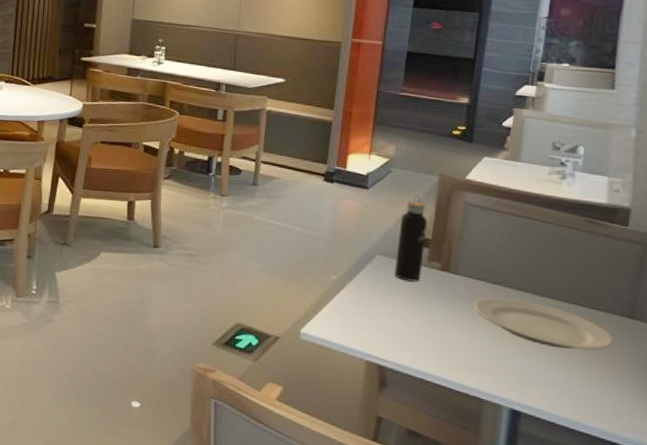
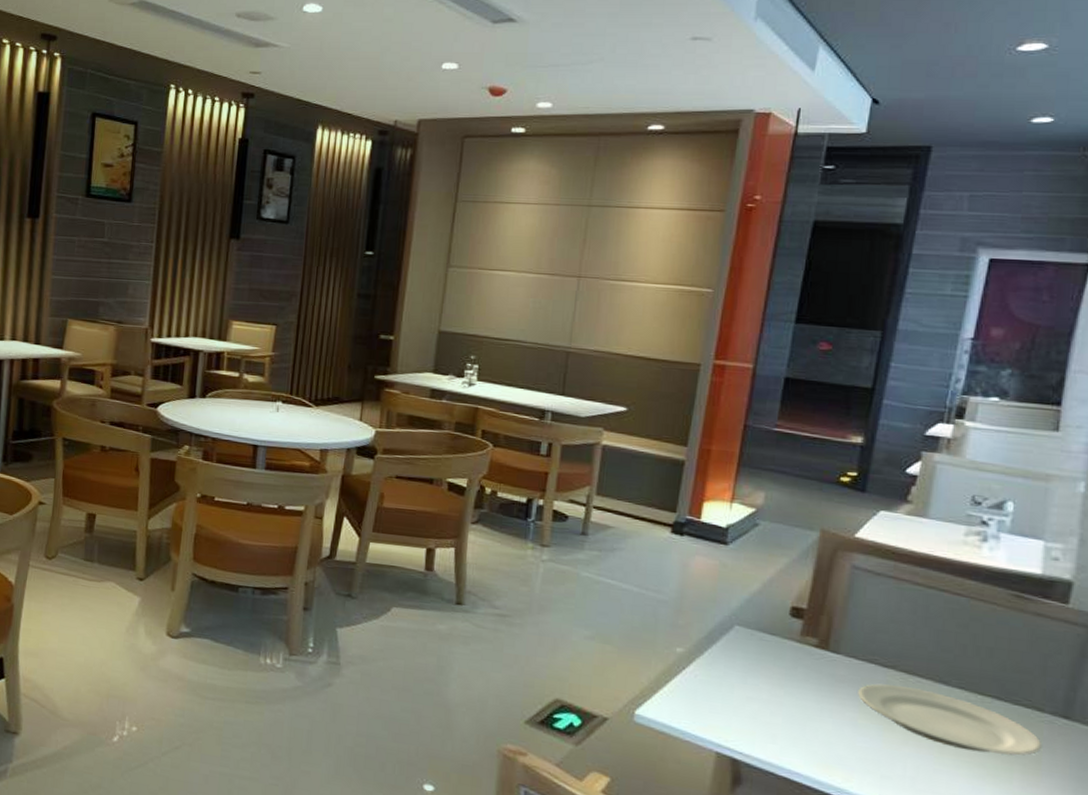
water bottle: present [394,195,427,282] -> none [757,554,802,661]

